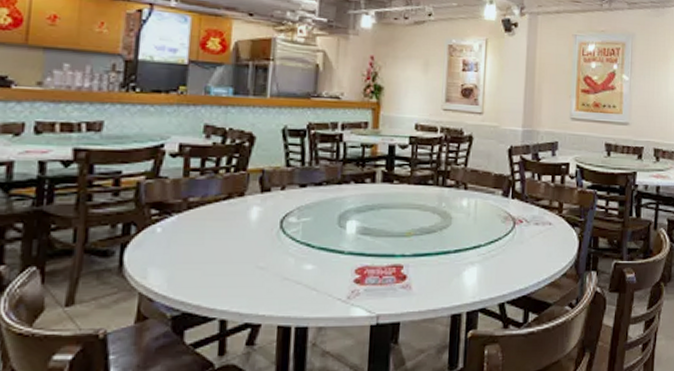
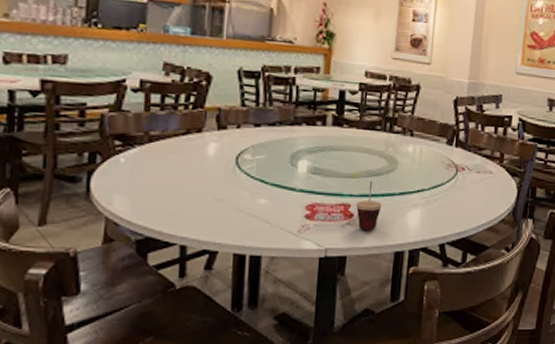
cup: none [409,238,437,293] -> present [356,180,382,231]

